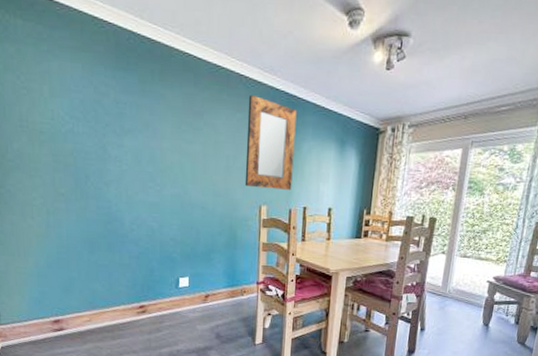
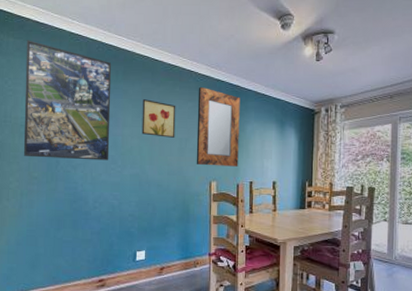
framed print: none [39,23,146,178] -> present [24,40,112,161]
wall art: none [183,107,223,154] -> present [141,99,176,138]

